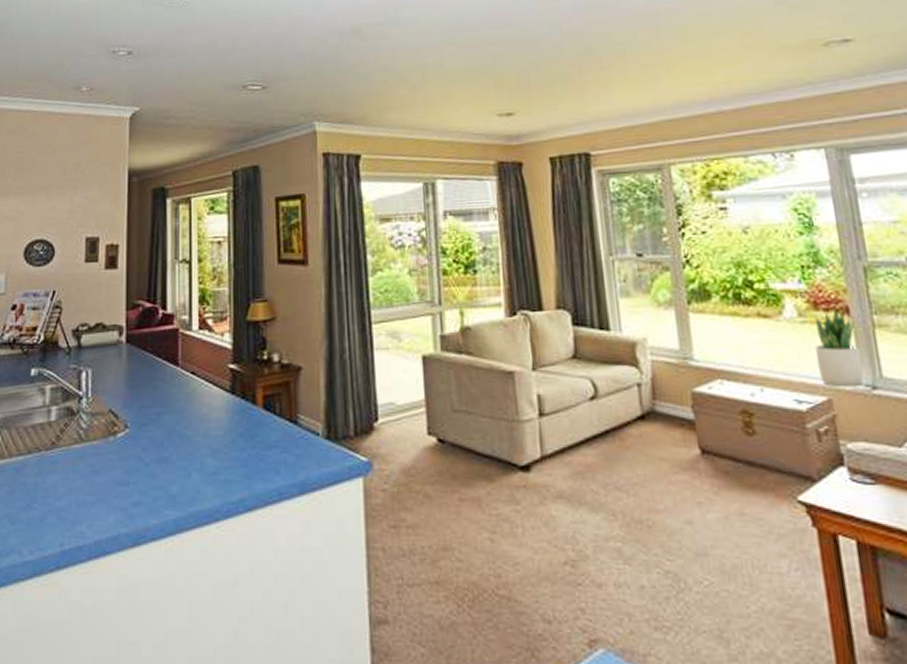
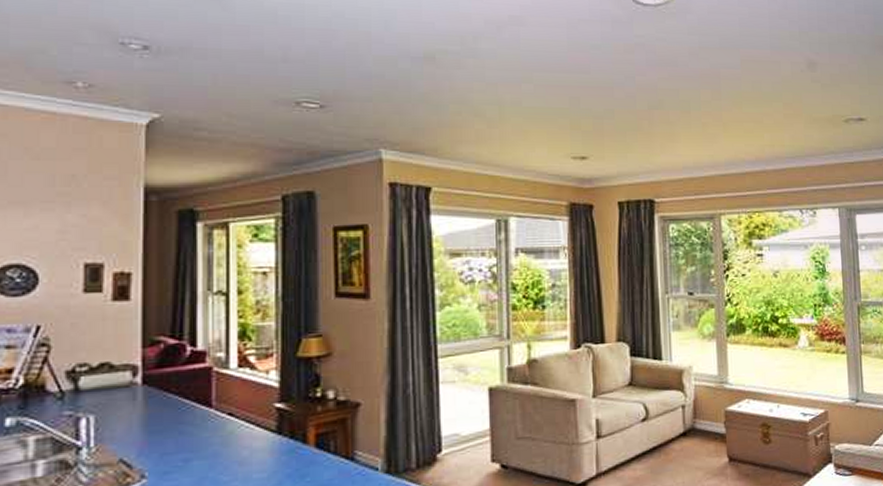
planter: present [815,309,864,388] -> none [819,339,851,402]

